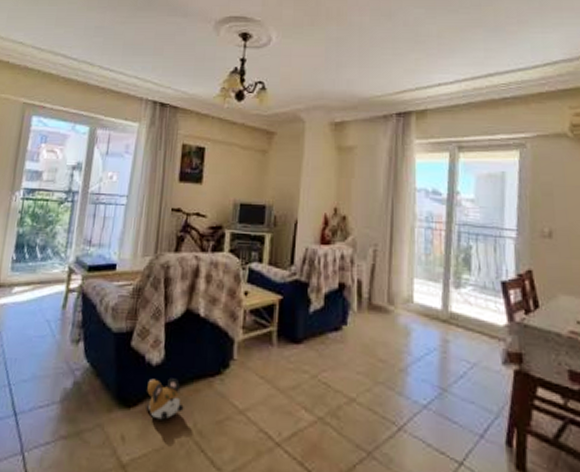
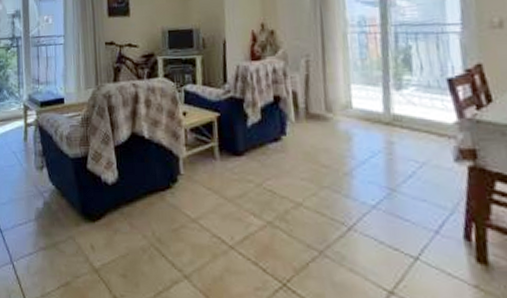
plush toy: present [146,378,184,420] -> none [107,194,142,231]

